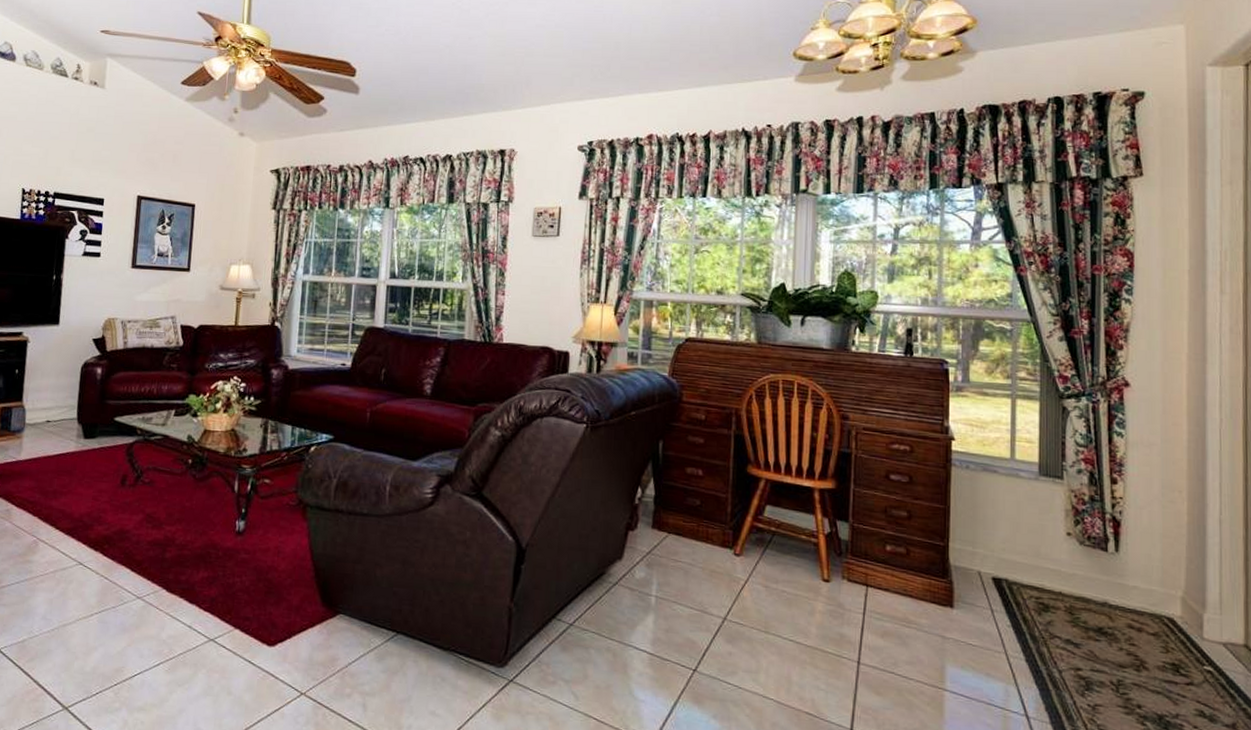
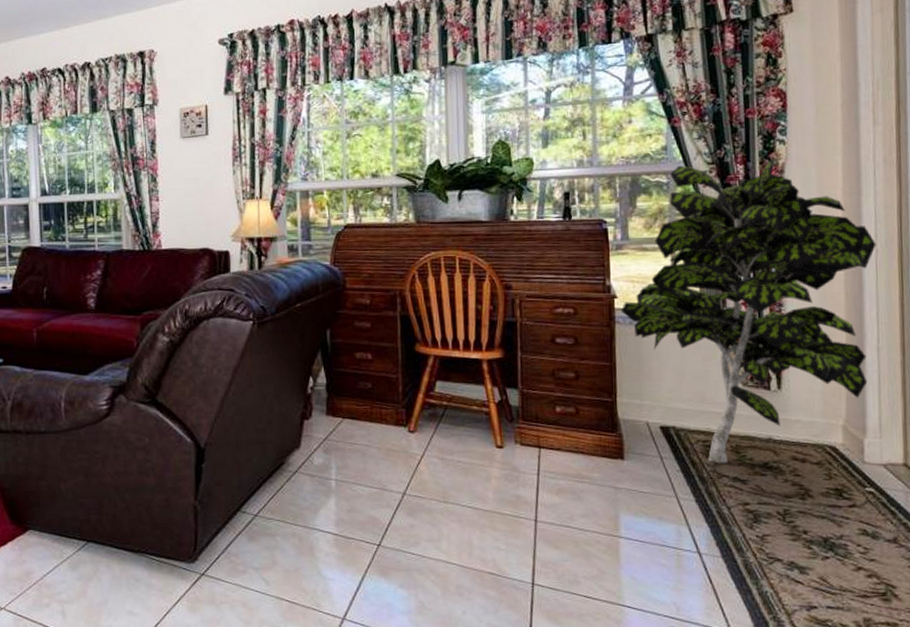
indoor plant: none [957,313,1221,624] -> present [620,159,876,463]

